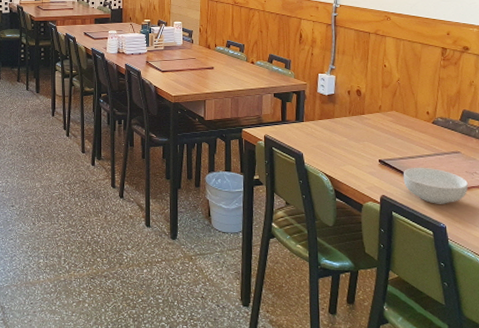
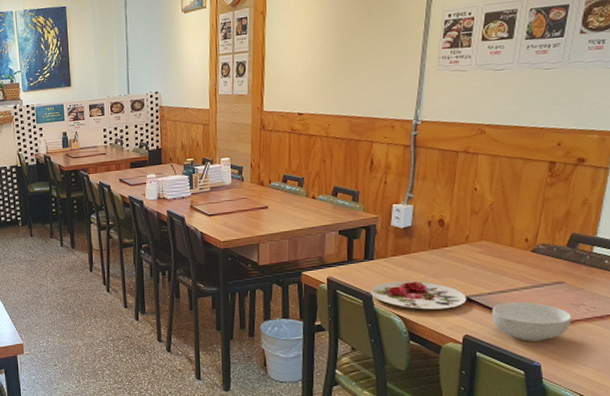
plate: none [301,142,382,170] -> present [370,281,467,310]

